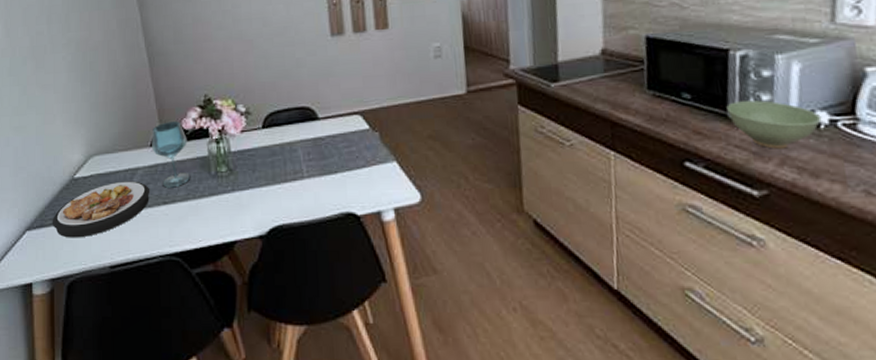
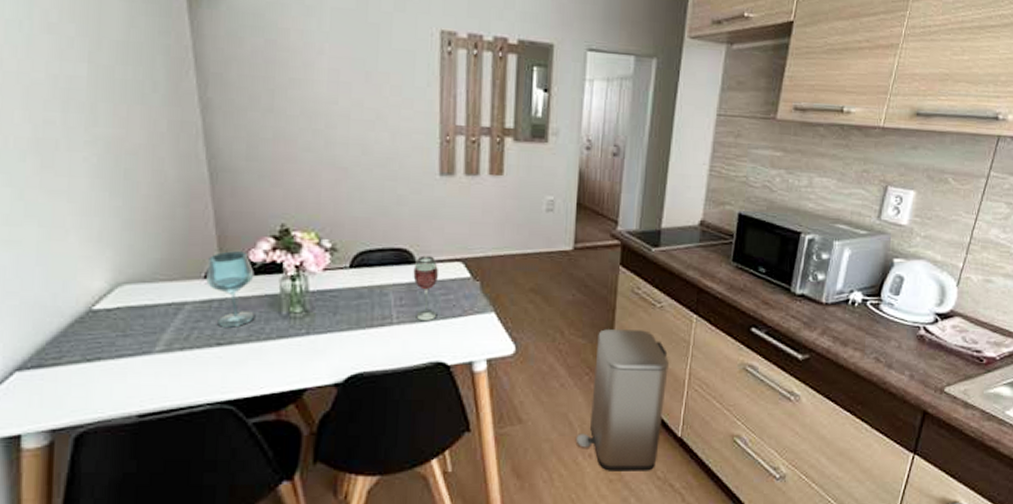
plate: present [52,181,149,238] -> none [55,316,199,382]
wineglass: none [317,111,343,173] -> present [413,255,439,320]
pedal bin: none [496,171,593,328] -> present [575,329,669,471]
bowl: present [726,100,822,149] -> none [791,278,857,321]

